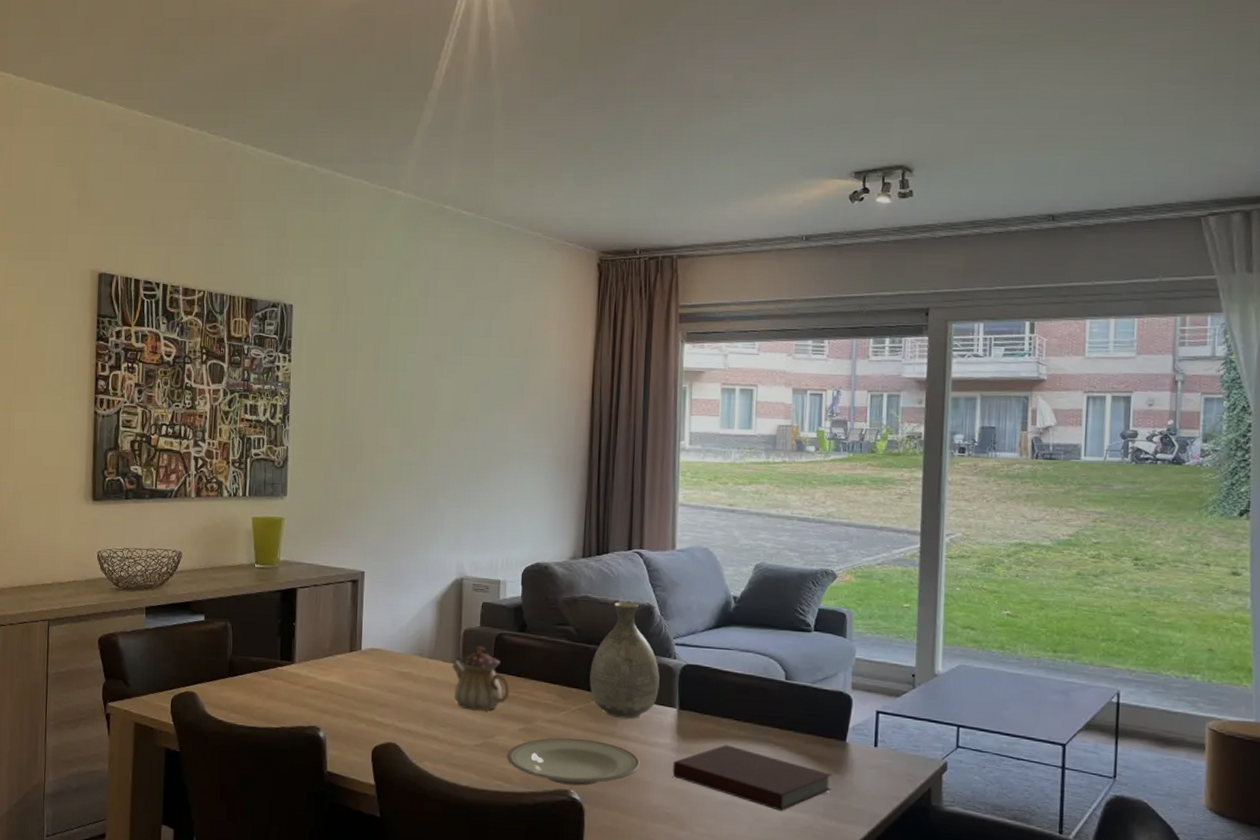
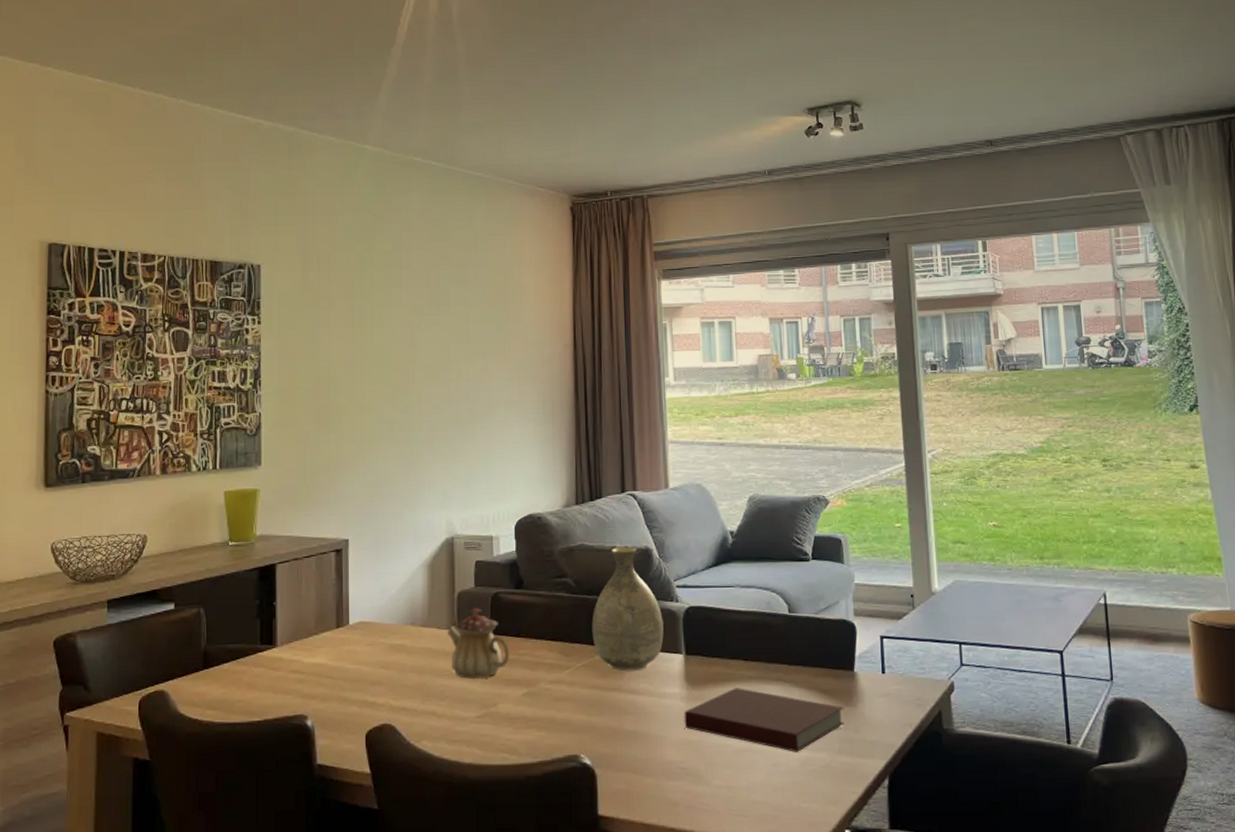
plate: present [507,738,640,786] -> none [511,697,650,750]

